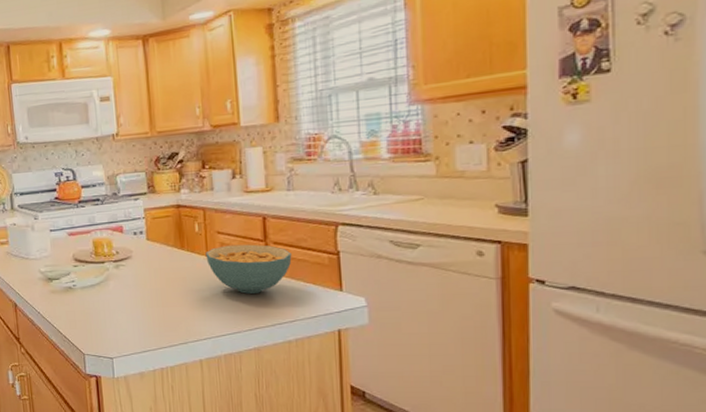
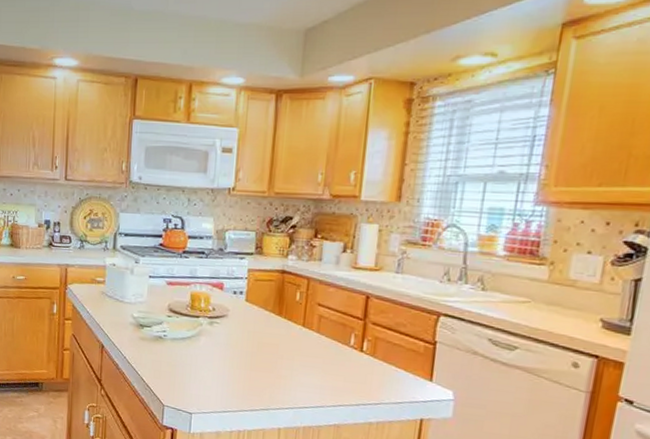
cereal bowl: present [205,244,292,294] -> none [302,318,389,371]

